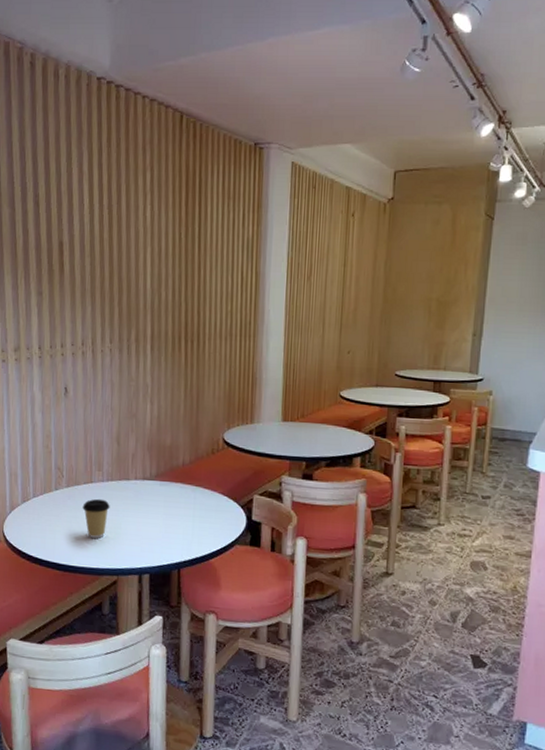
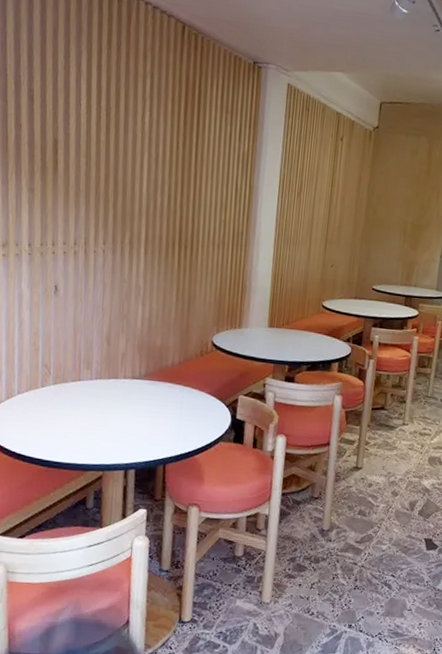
coffee cup: present [82,498,110,538] -> none [69,396,98,435]

